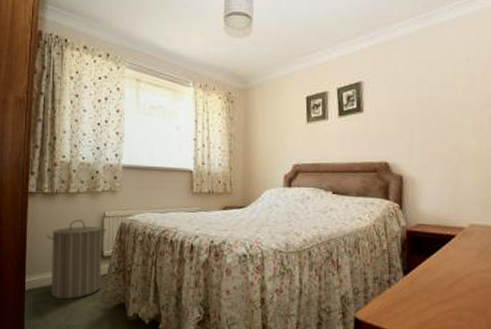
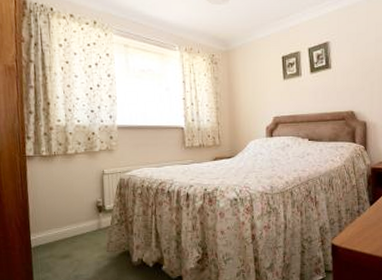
laundry hamper: present [46,219,106,300] -> none [48,178,106,253]

